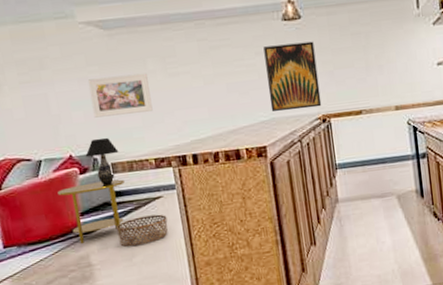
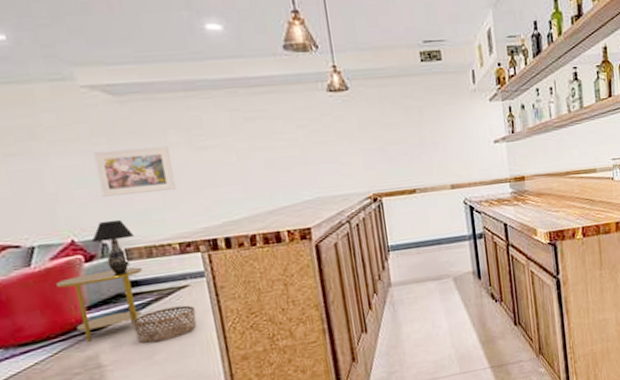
wall art: present [263,41,322,112] -> none [306,115,372,191]

